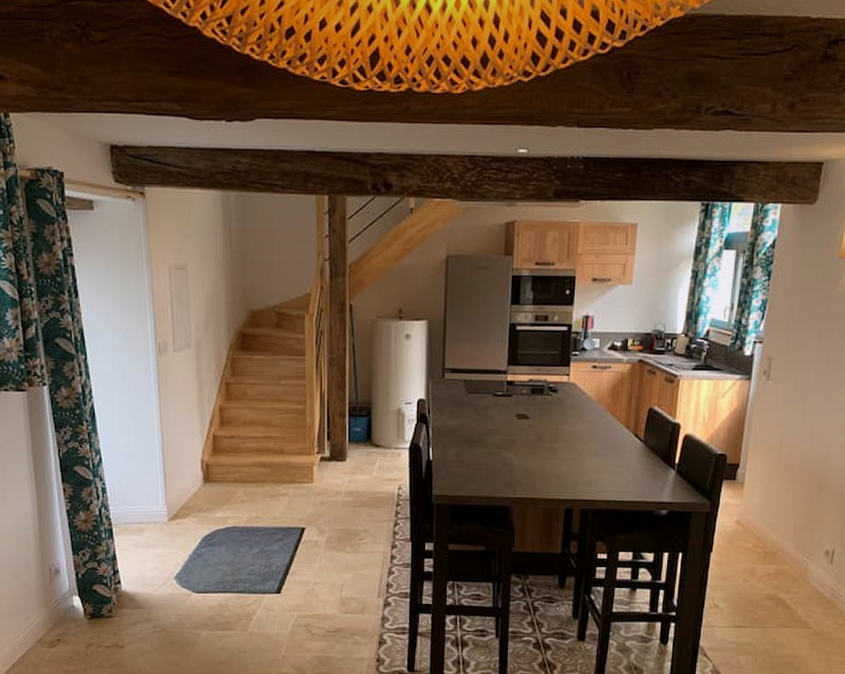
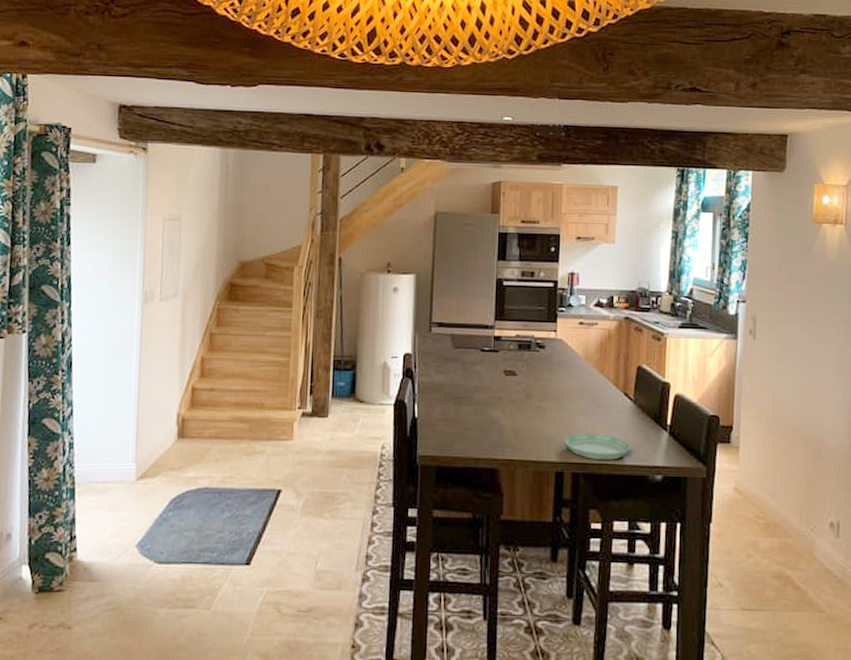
saucer: none [574,473,639,497] -> present [564,433,631,460]

